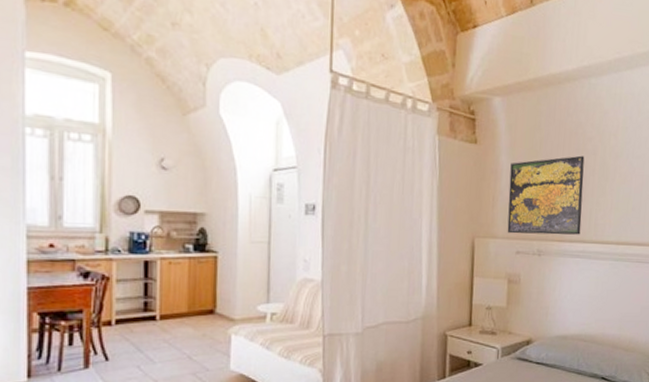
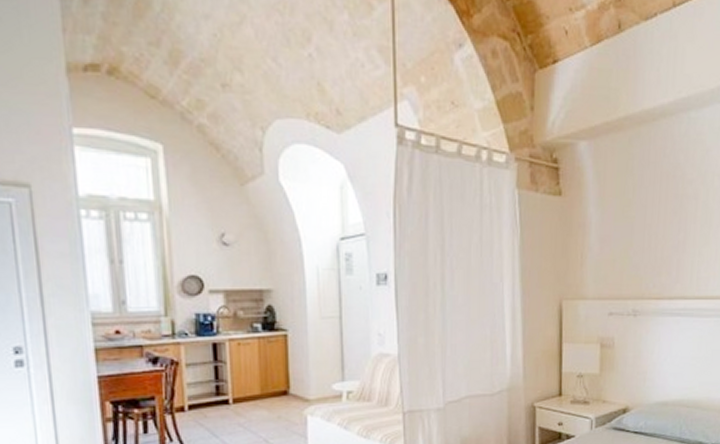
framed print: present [507,155,585,235] -> none [598,201,684,294]

